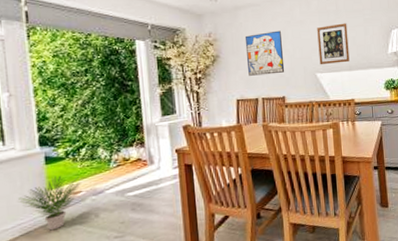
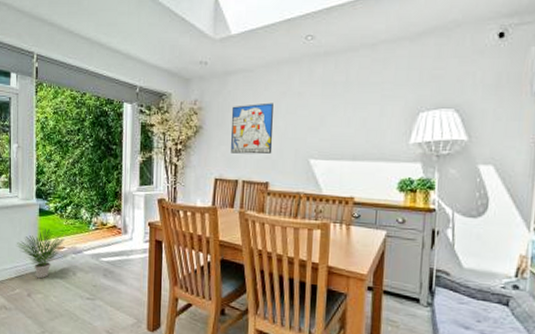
wall art: present [317,23,350,65] -> none [315,99,358,150]

